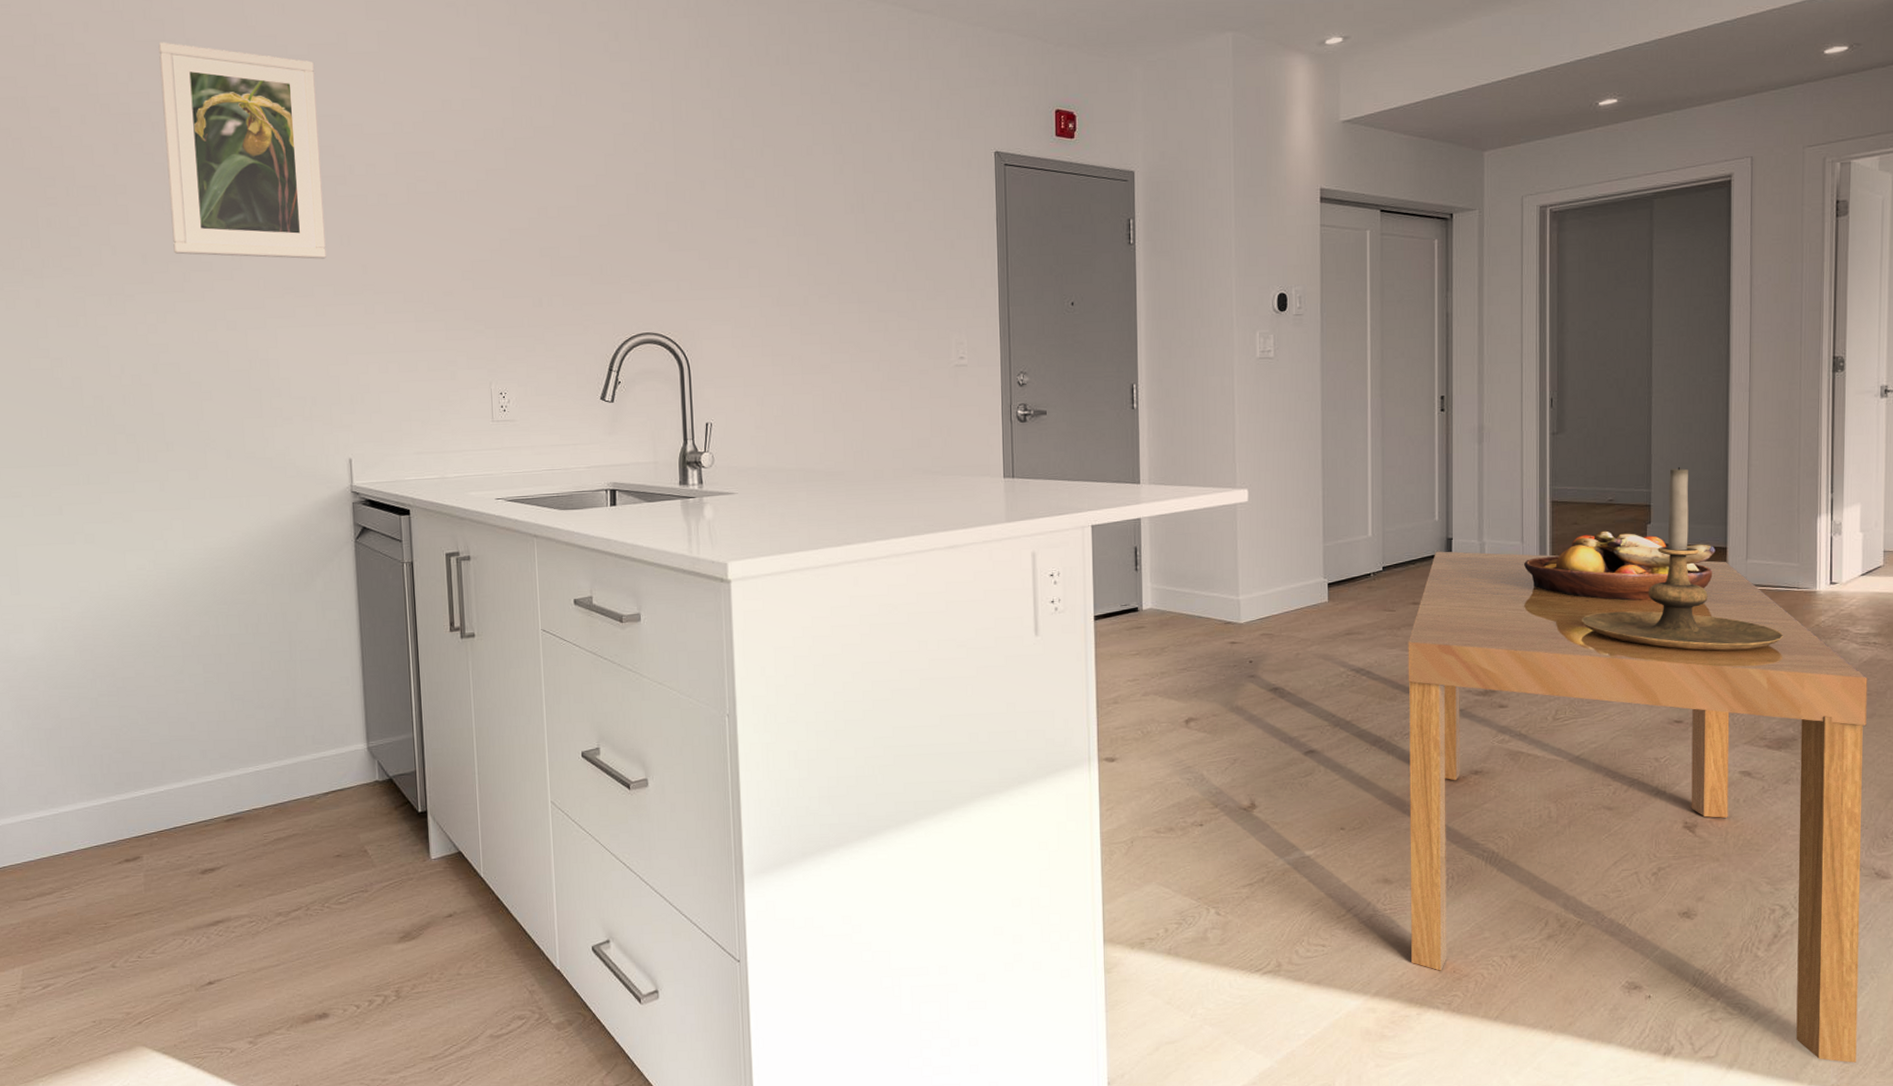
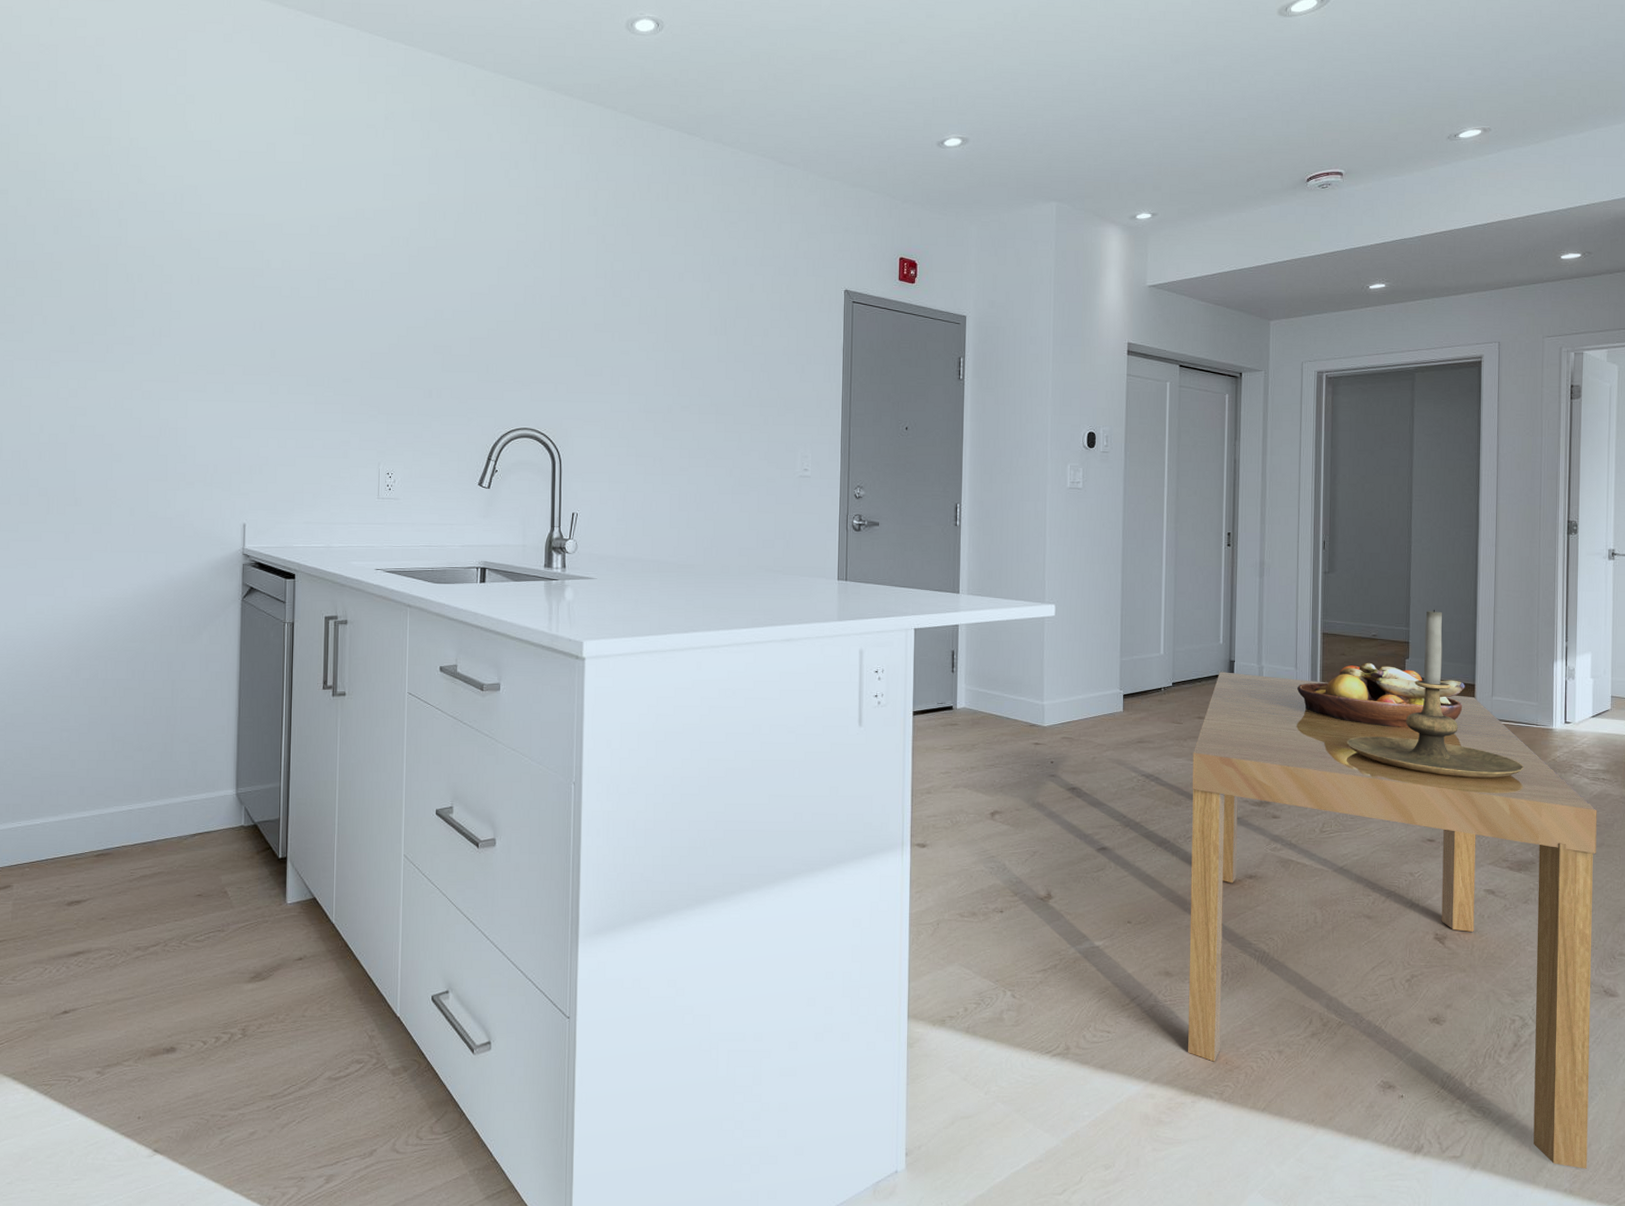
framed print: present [158,42,326,259] -> none [100,139,243,342]

